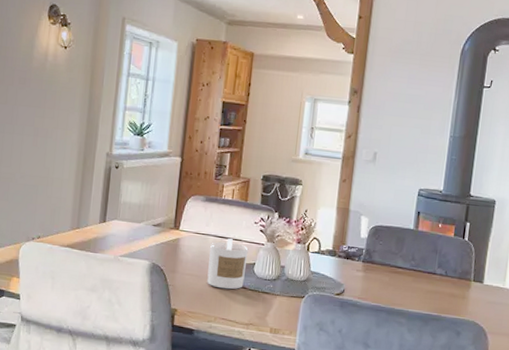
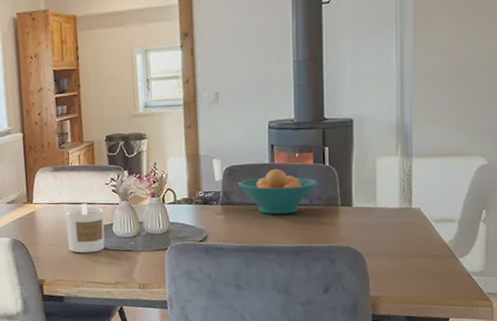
fruit bowl: none [382,235,456,282] -> present [239,169,319,215]

